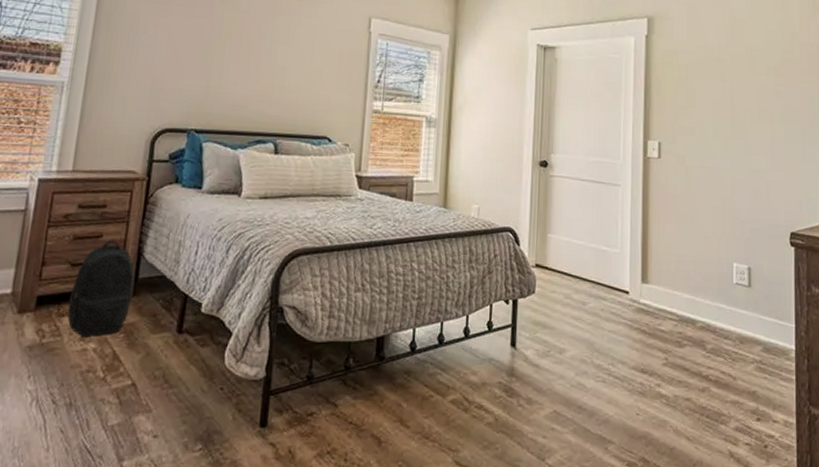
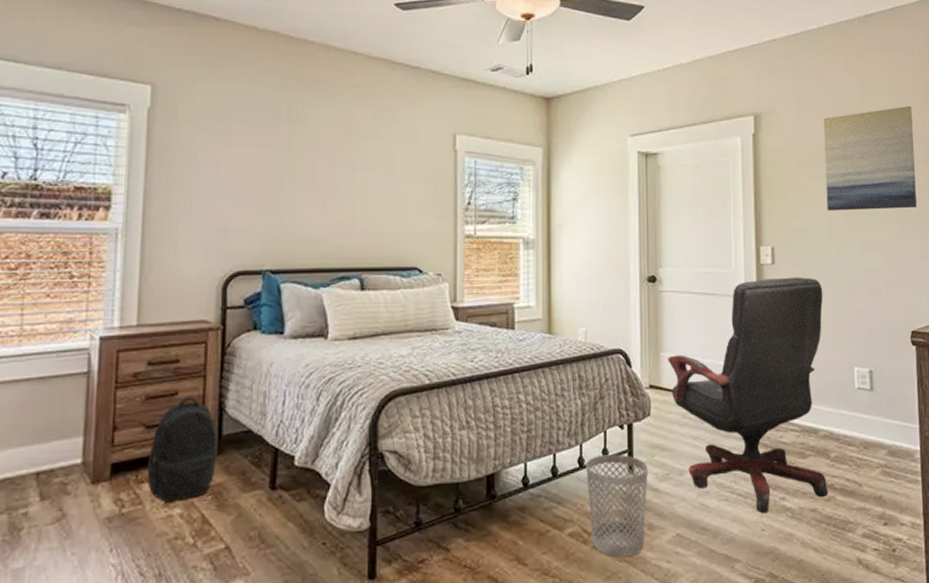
wastebasket: none [470,327,530,428] -> present [585,454,648,557]
office chair: none [554,171,706,399] -> present [668,277,829,514]
wall art: none [713,18,800,115] -> present [823,105,917,211]

